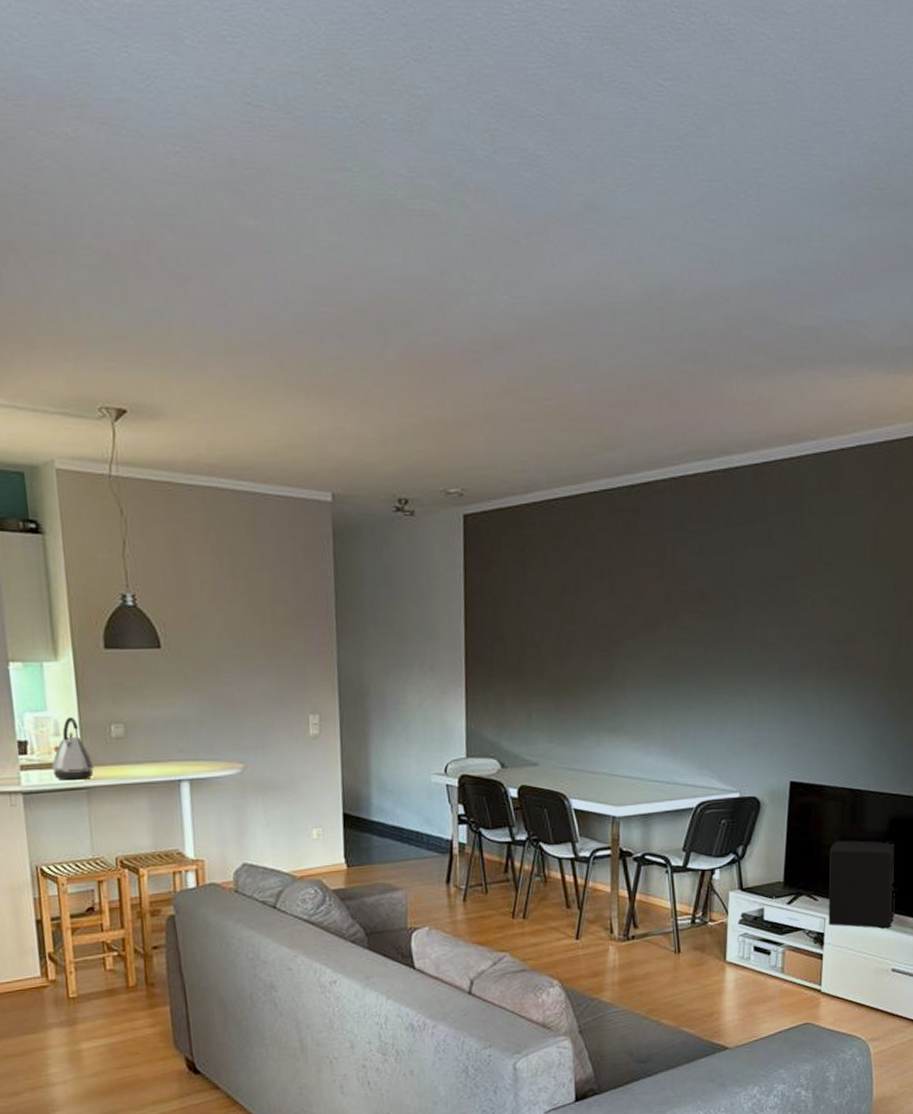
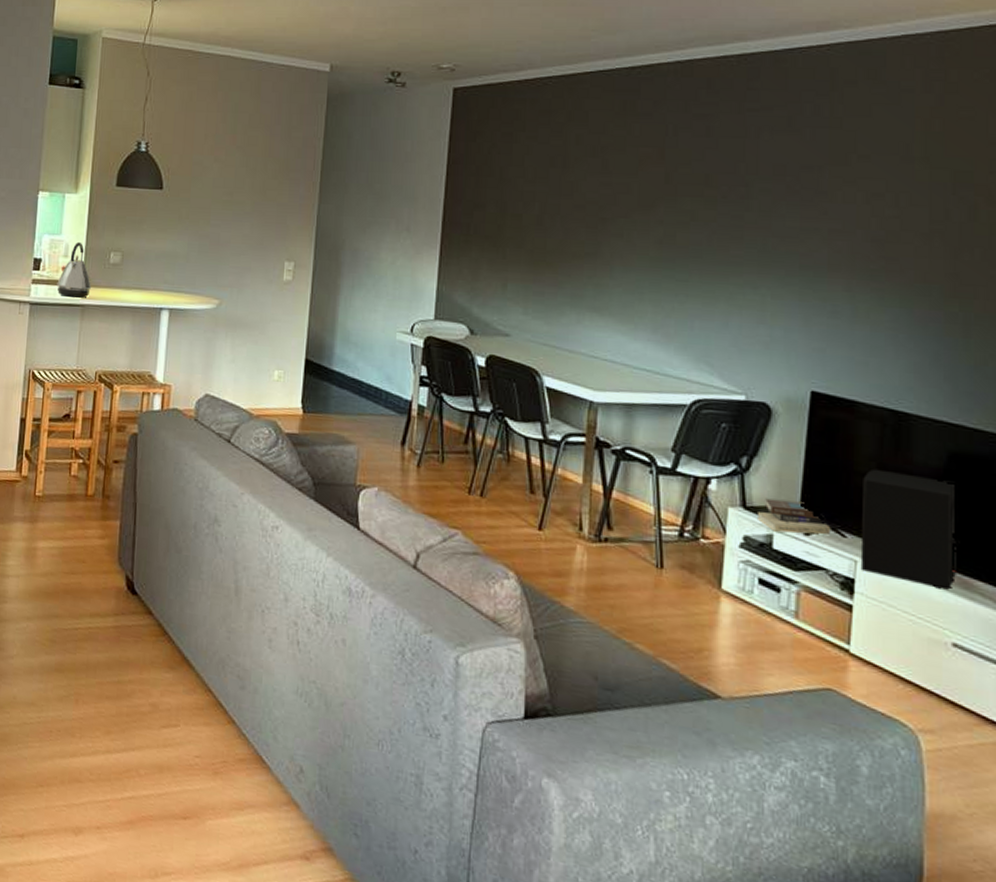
books: none [751,877,807,906] -> present [756,498,831,535]

